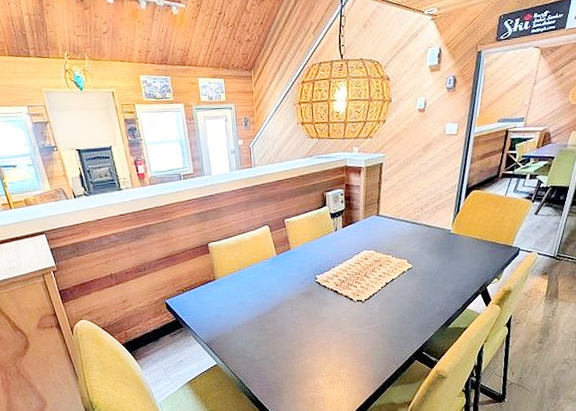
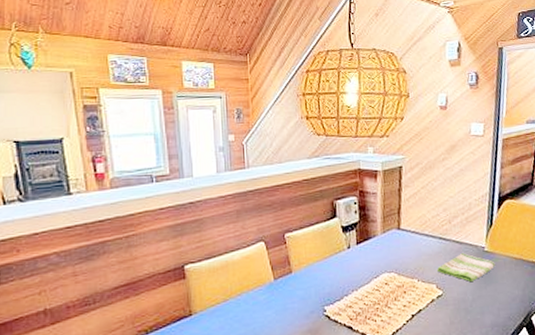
dish towel: none [409,234,459,259] -> present [437,252,496,283]

